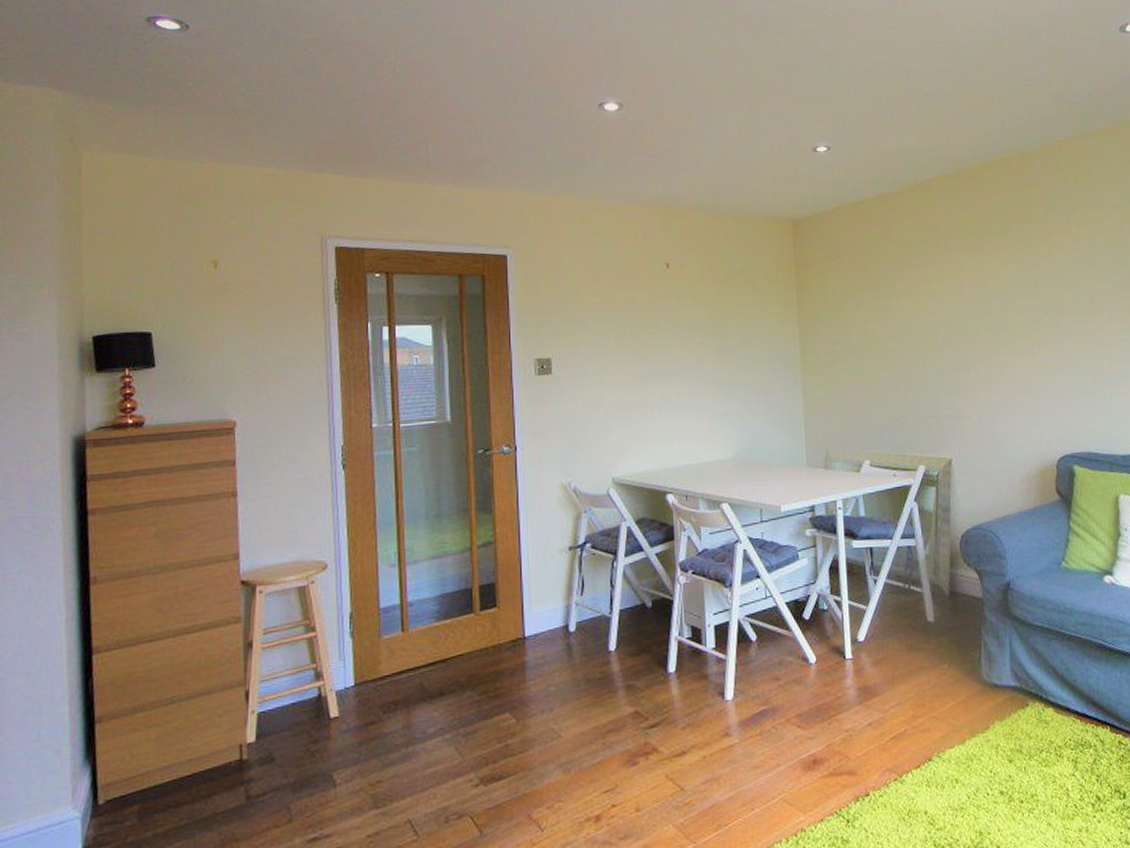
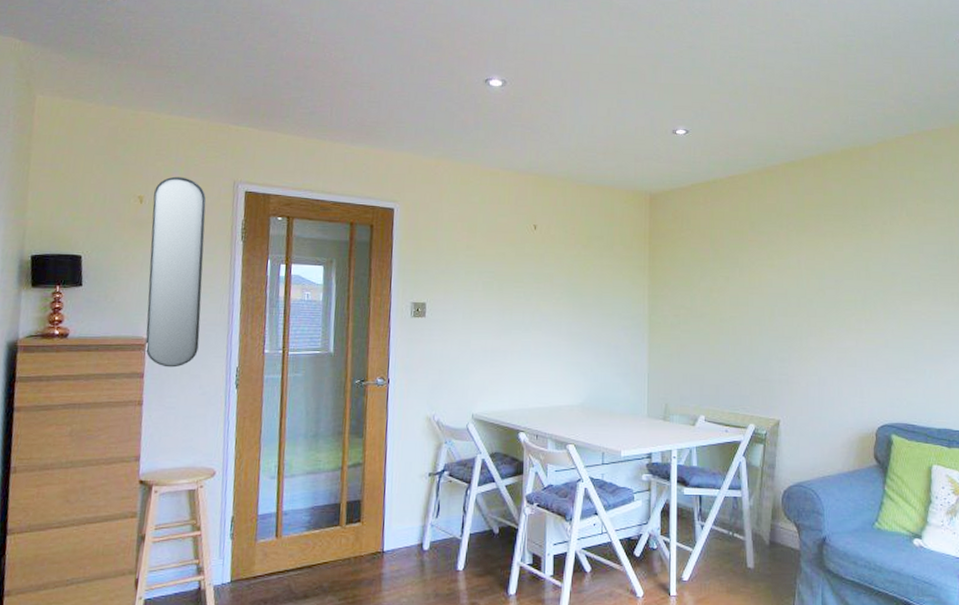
home mirror: none [229,235,297,452] -> present [145,176,206,368]

